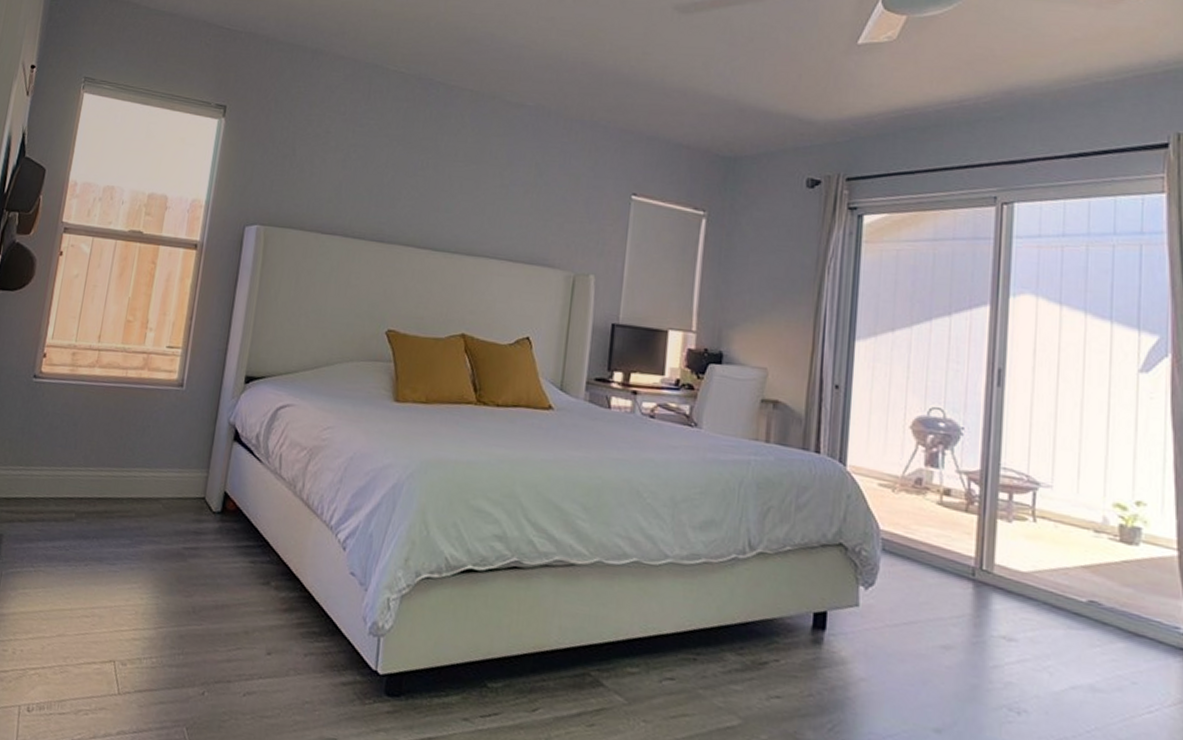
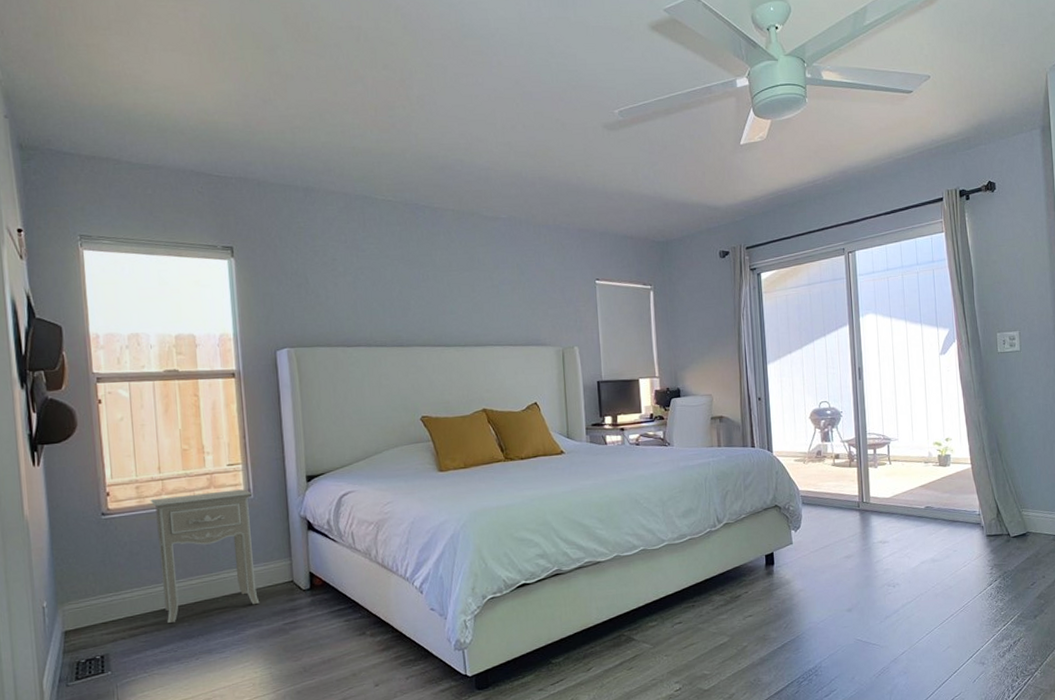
nightstand: none [67,369,186,517] -> present [150,489,260,623]

